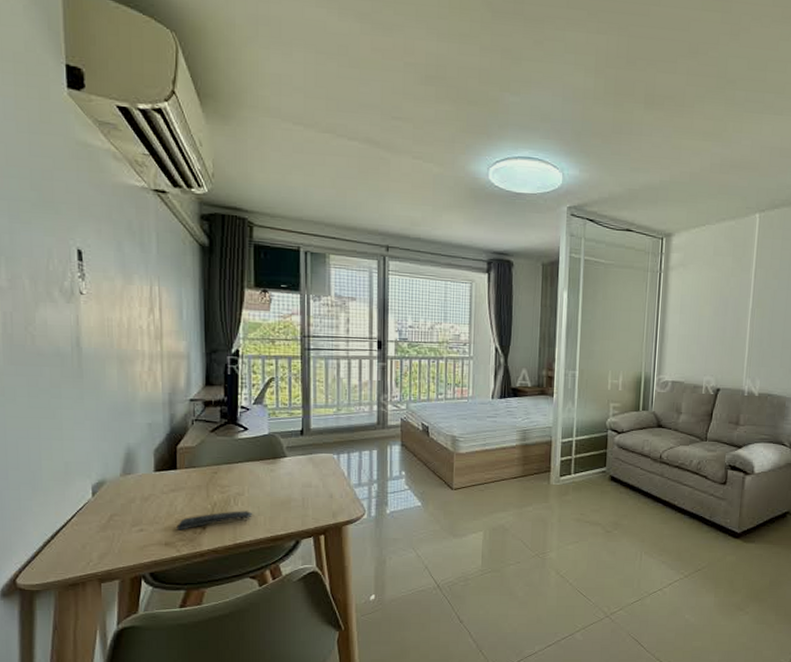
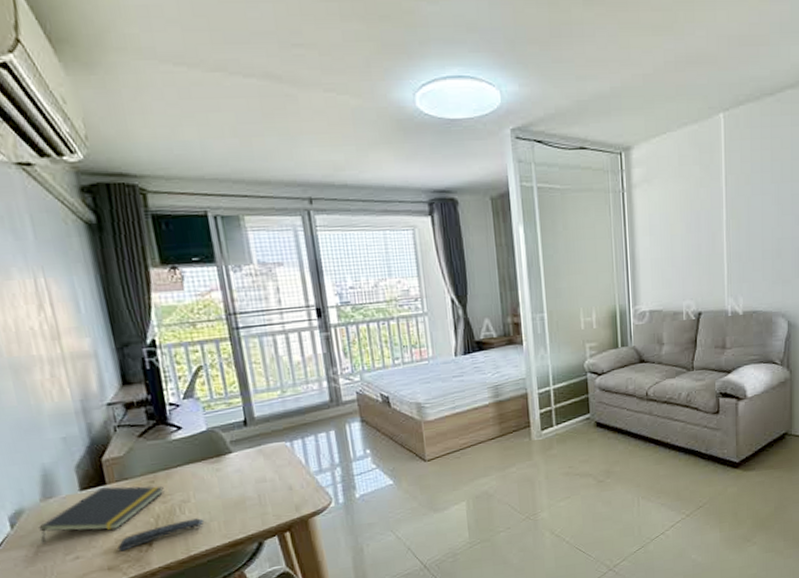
notepad: none [114,471,224,513] -> present [39,486,164,544]

